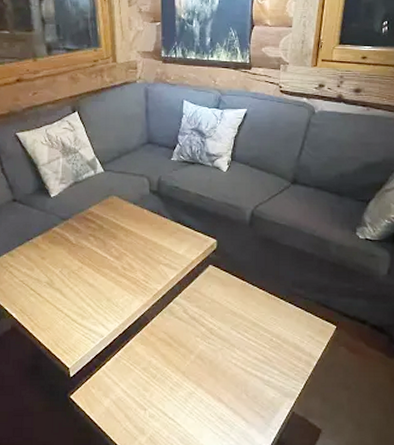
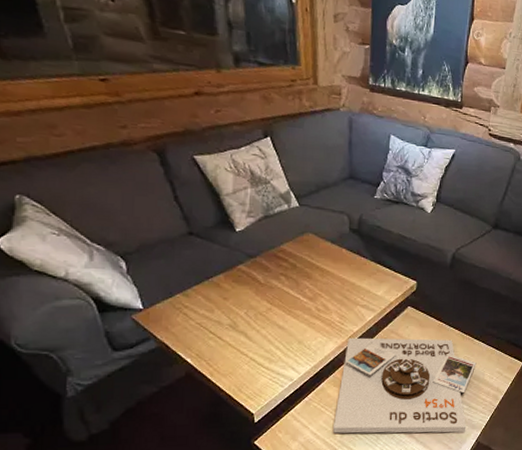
board game: none [143,296,285,400] -> present [333,337,477,434]

